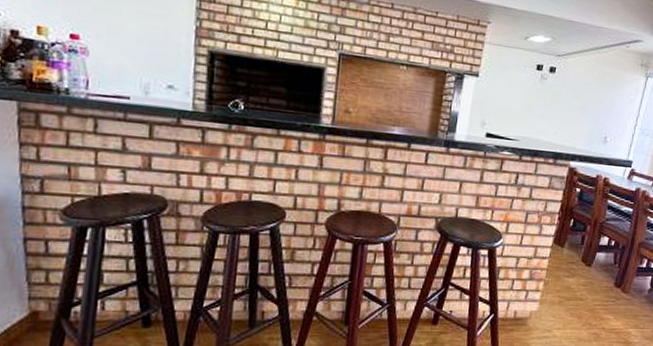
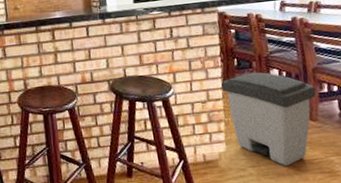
trash can: none [551,236,637,332] -> present [221,72,316,166]

